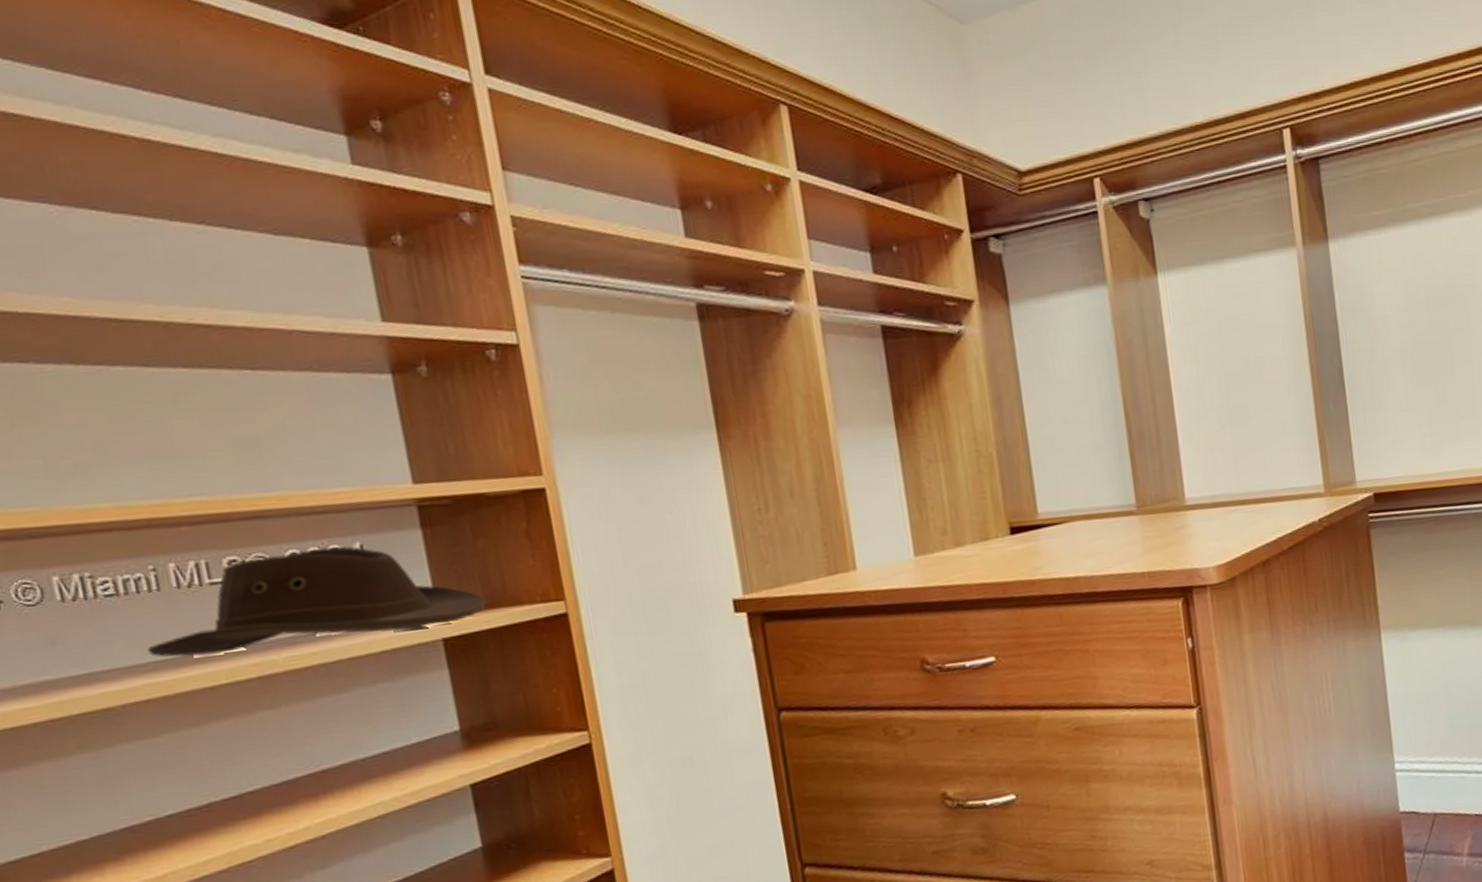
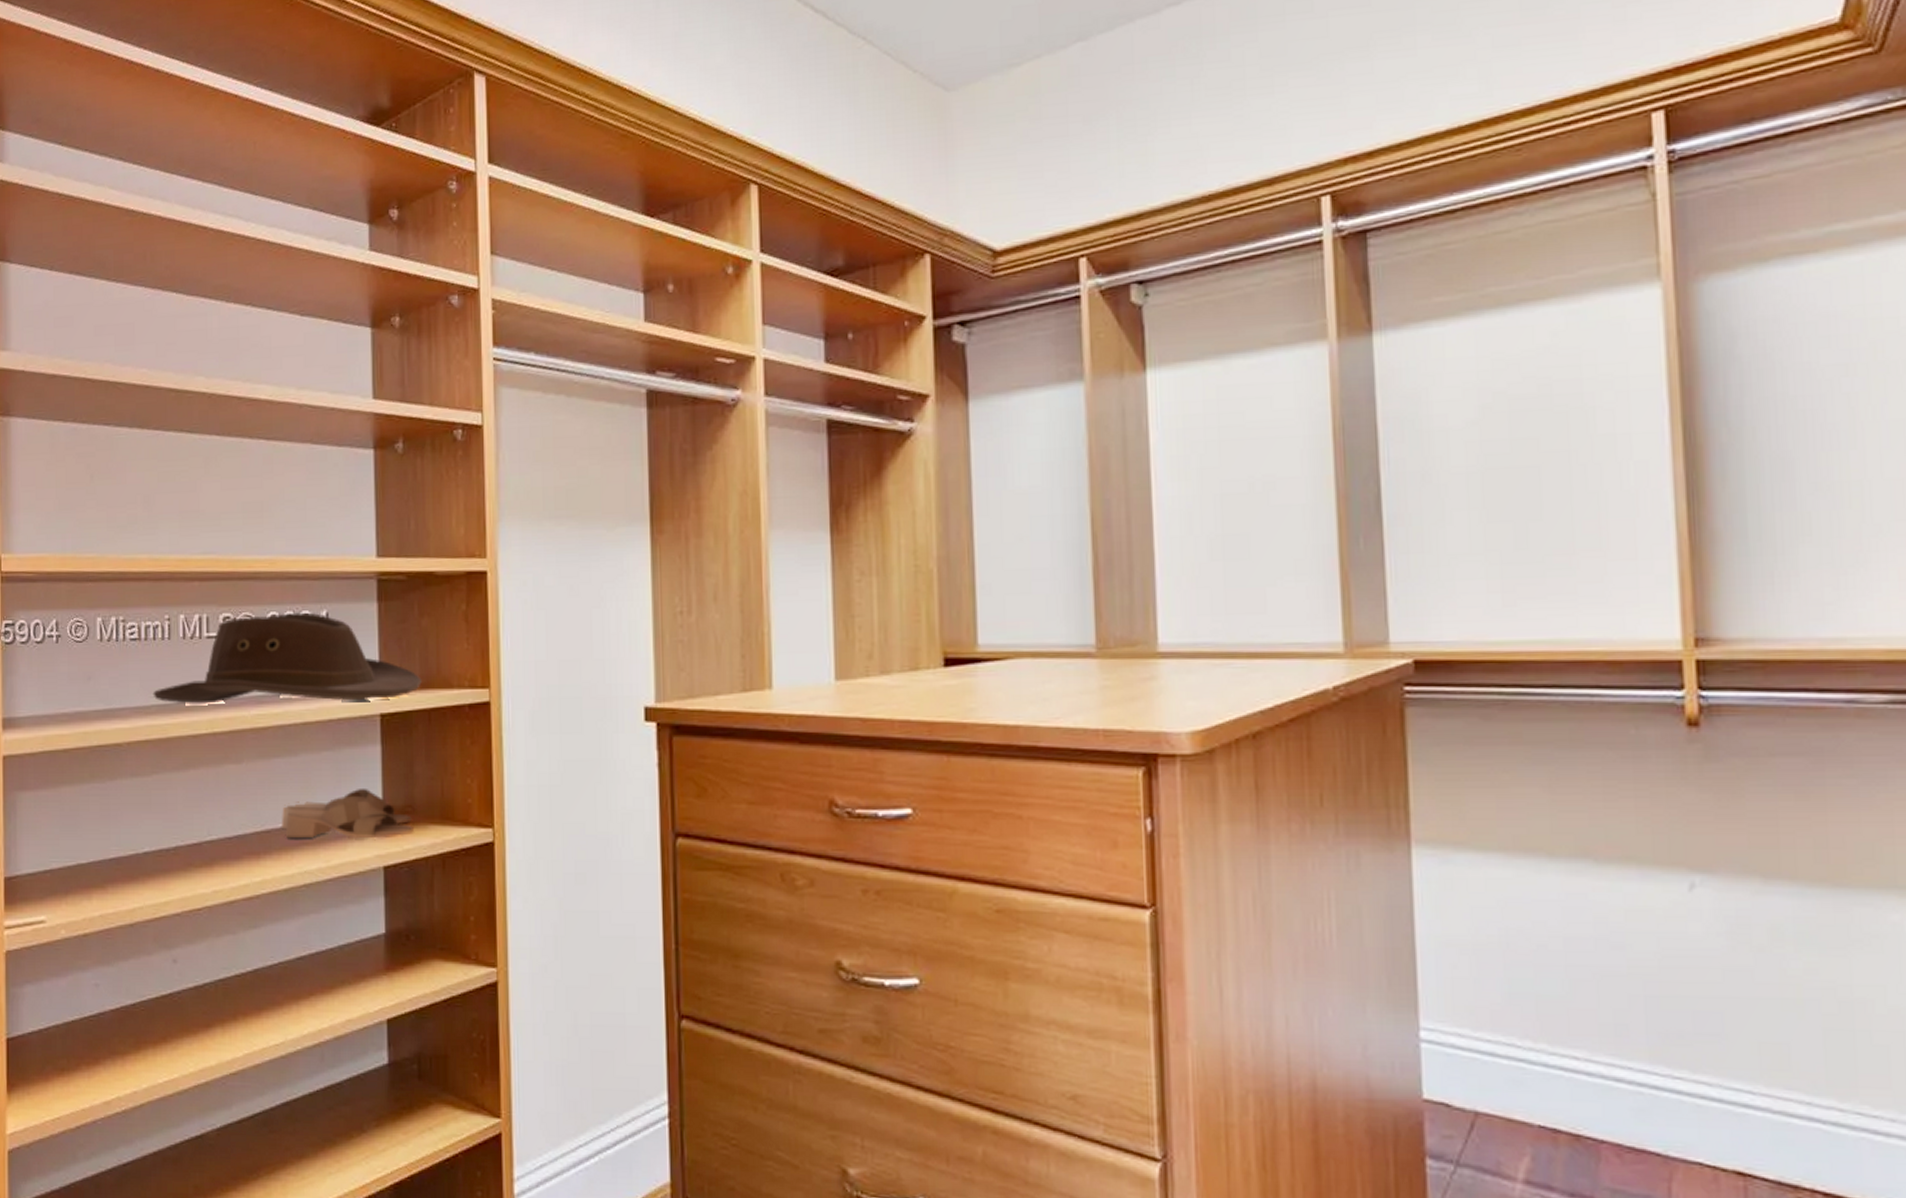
sandal: none [338,712,499,775] -> present [281,787,413,839]

